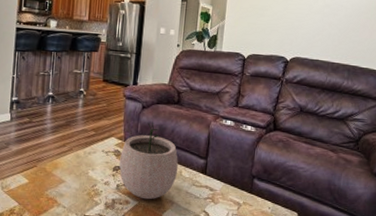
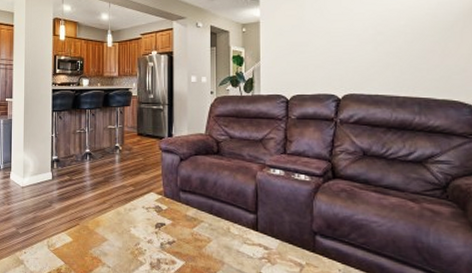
plant pot: present [119,122,178,200] -> none [162,174,226,260]

